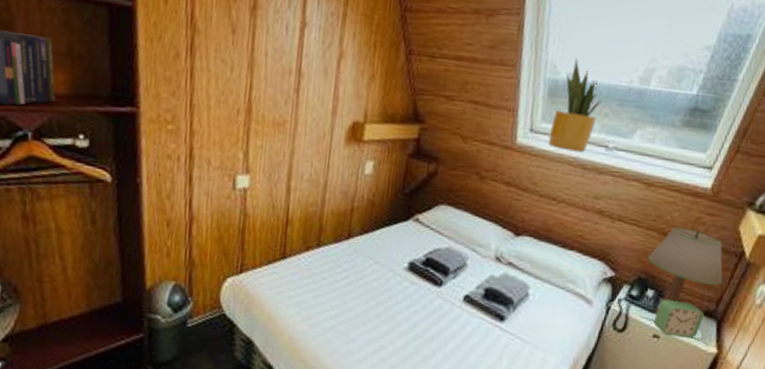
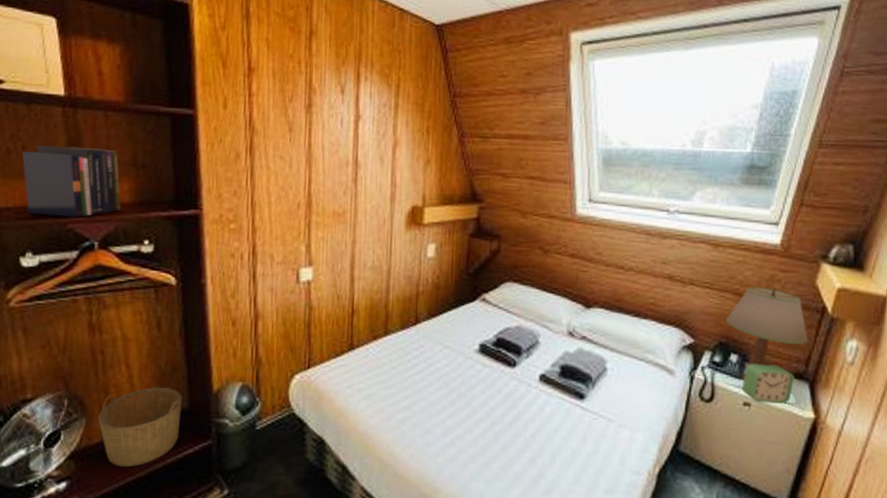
basket: none [32,280,115,353] -> present [98,387,182,468]
planter: present [548,58,603,153] -> none [608,127,658,220]

